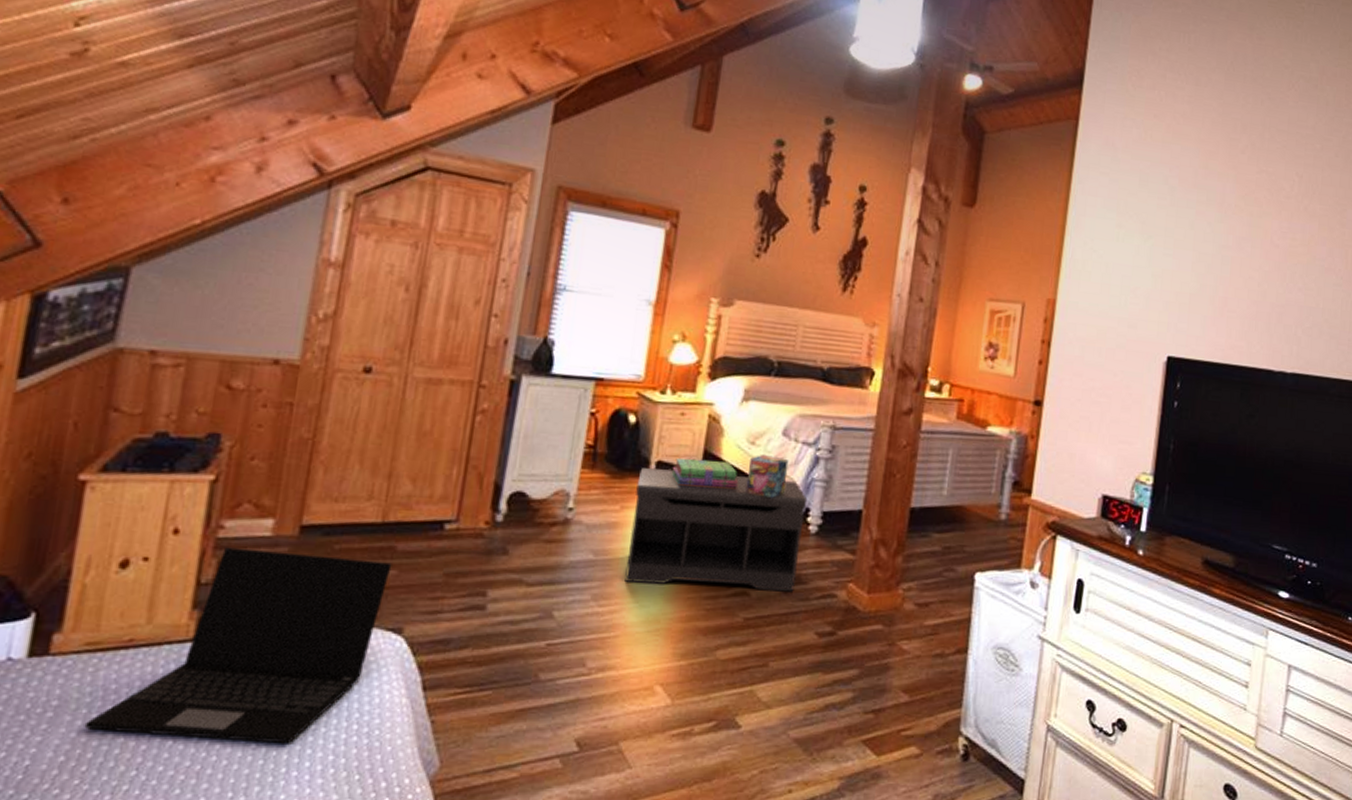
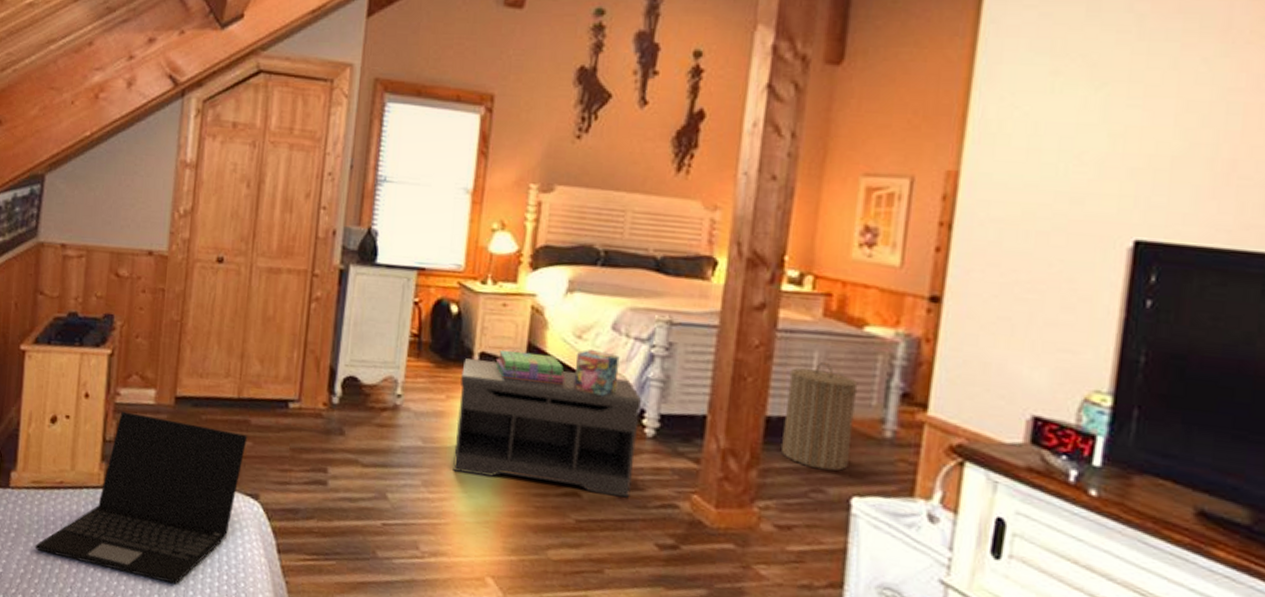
laundry hamper: none [922,457,982,552] -> present [781,361,858,472]

